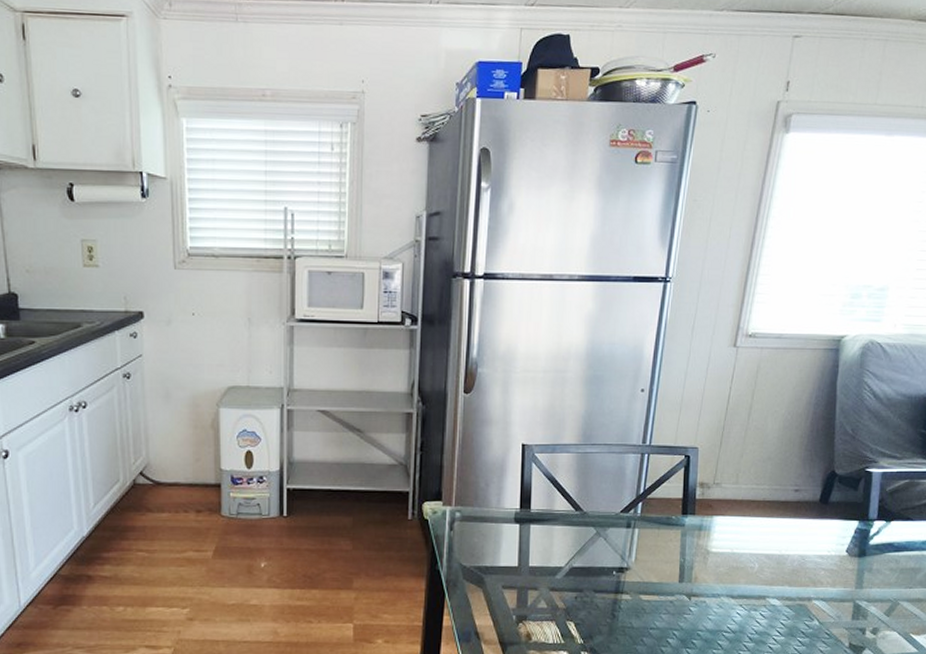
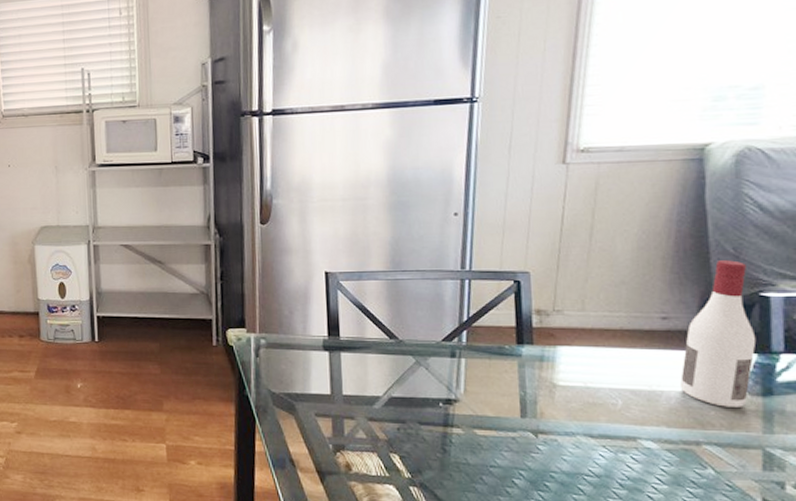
wine bottle: none [802,440,859,567] -> present [680,260,757,407]

